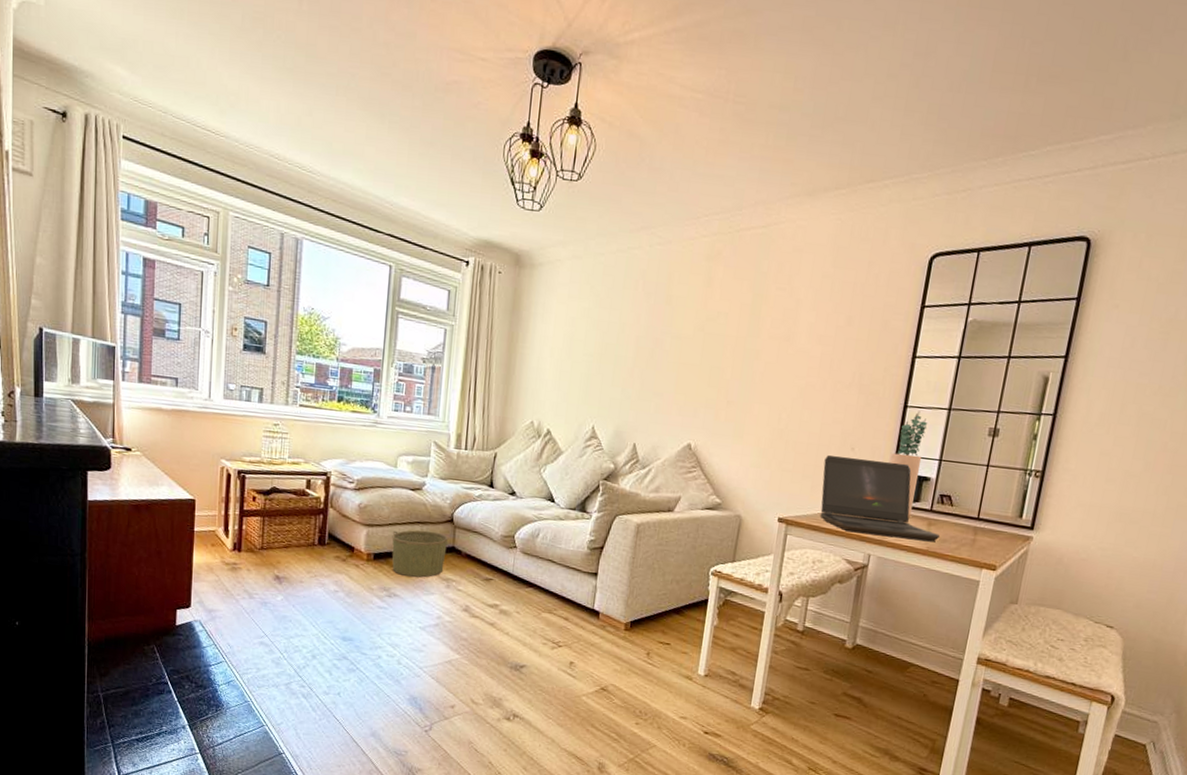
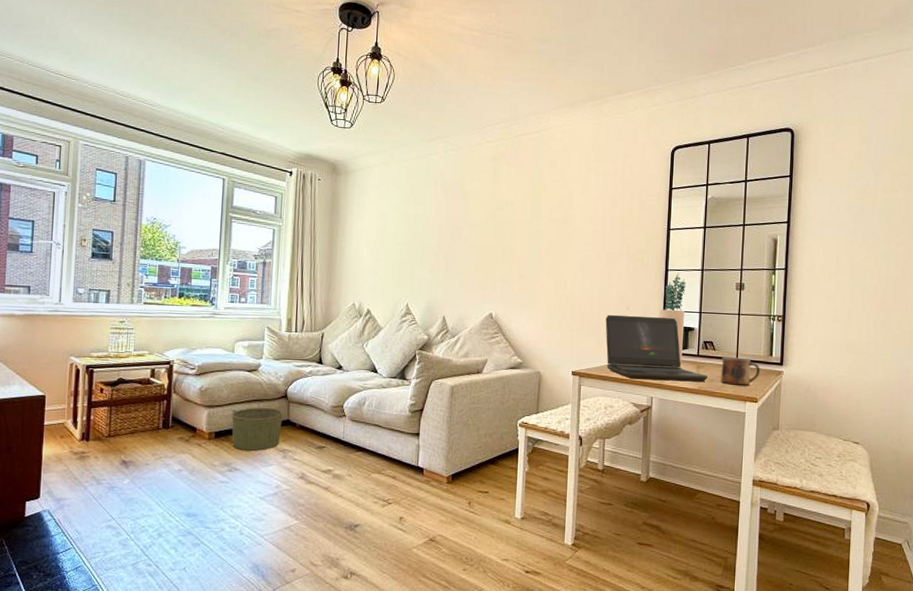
mug: none [954,514,1005,550] -> present [720,357,760,386]

